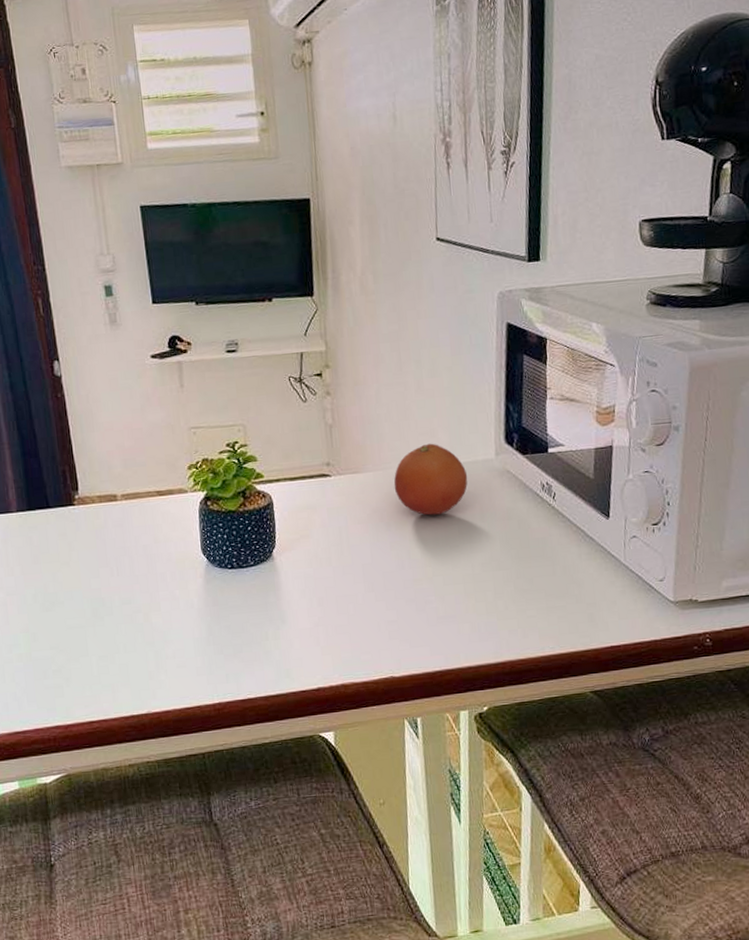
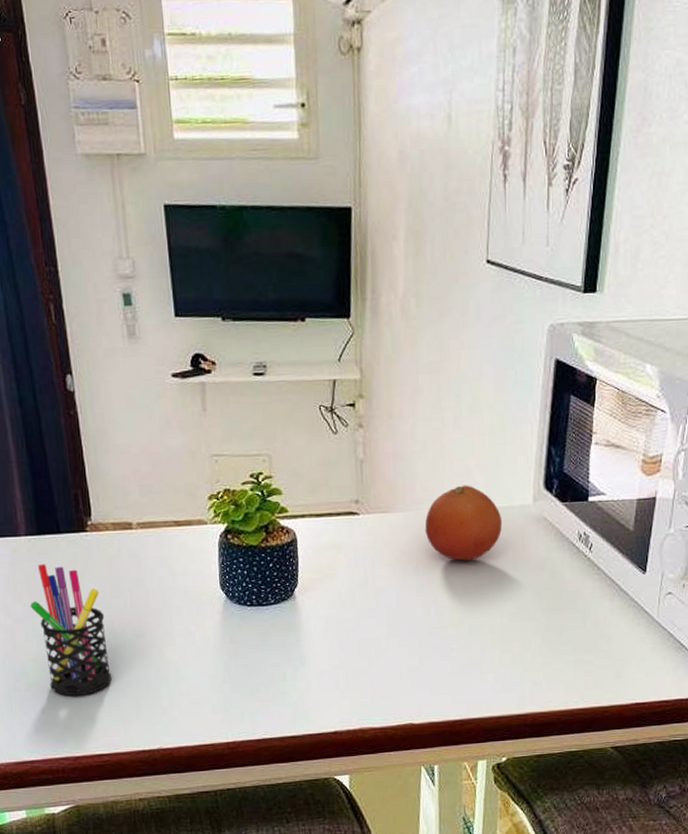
pen holder: none [21,538,101,665] -> present [30,564,112,697]

